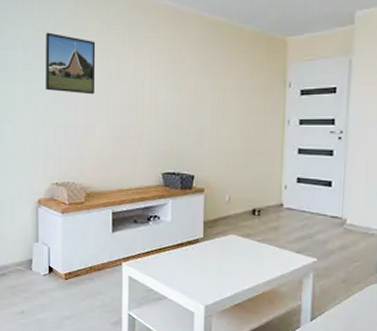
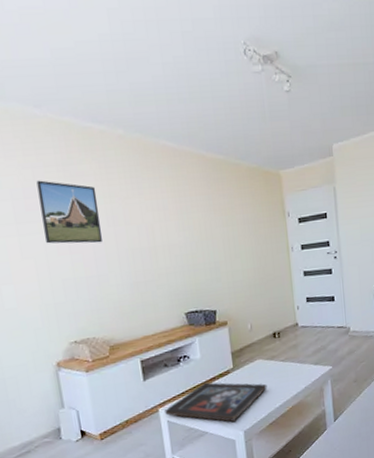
religious icon: none [126,246,238,293] -> present [164,382,267,422]

